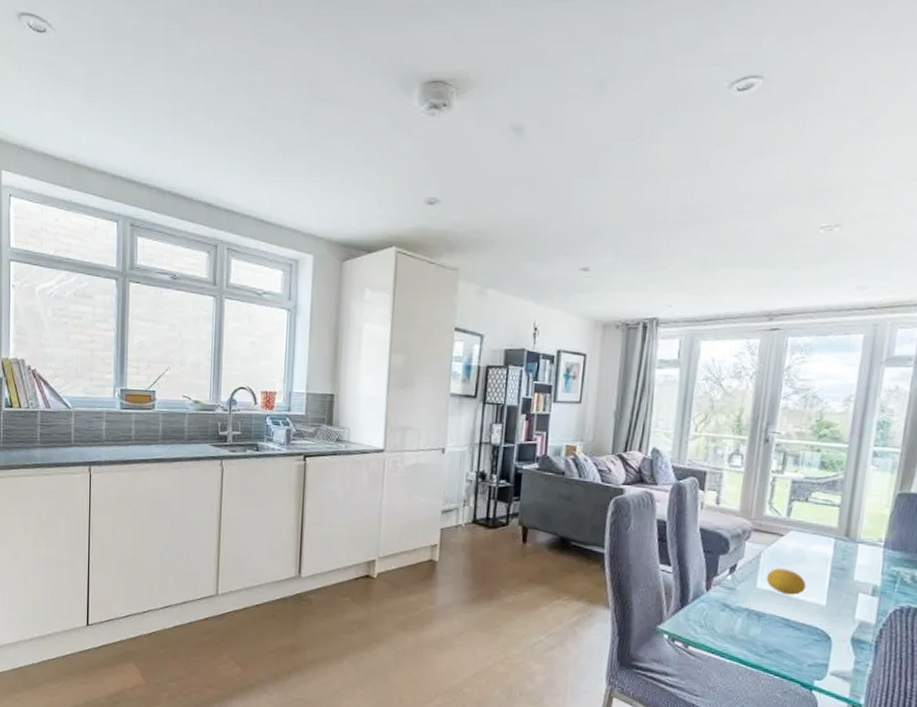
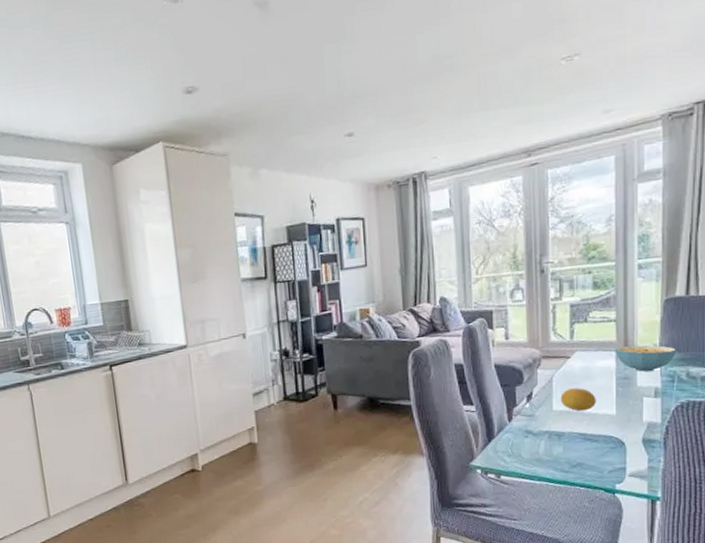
cereal bowl: none [834,535,903,568] -> present [615,345,676,372]

